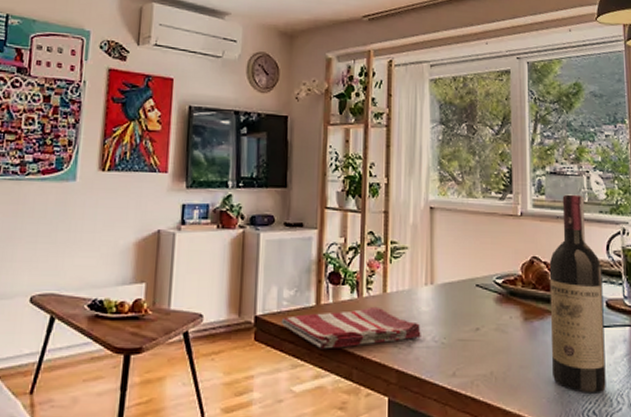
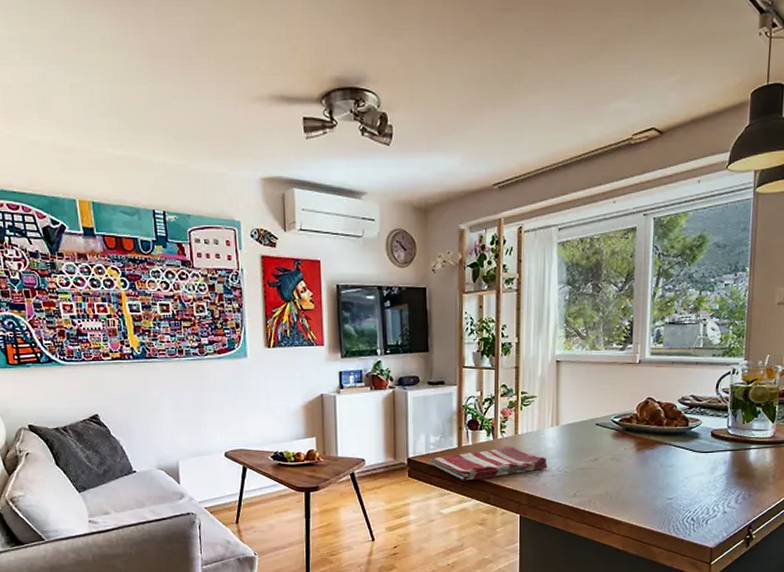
wine bottle: present [549,194,606,394] -> none [659,341,710,505]

